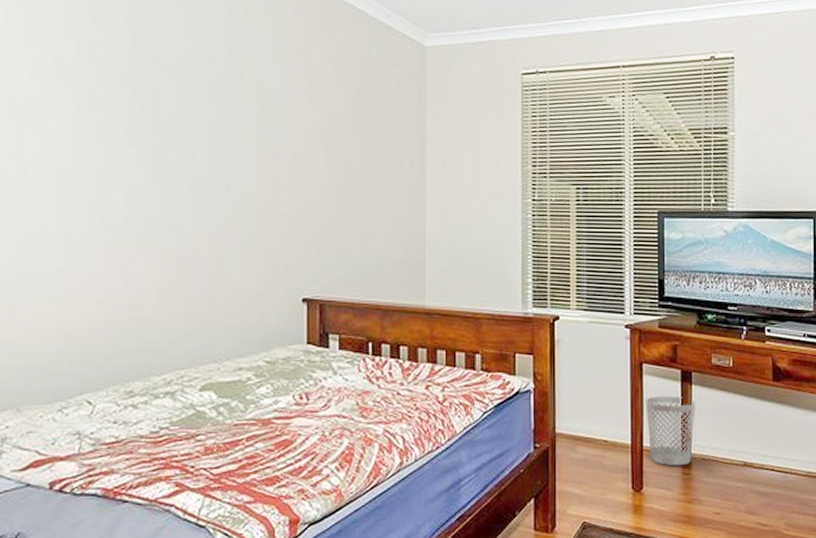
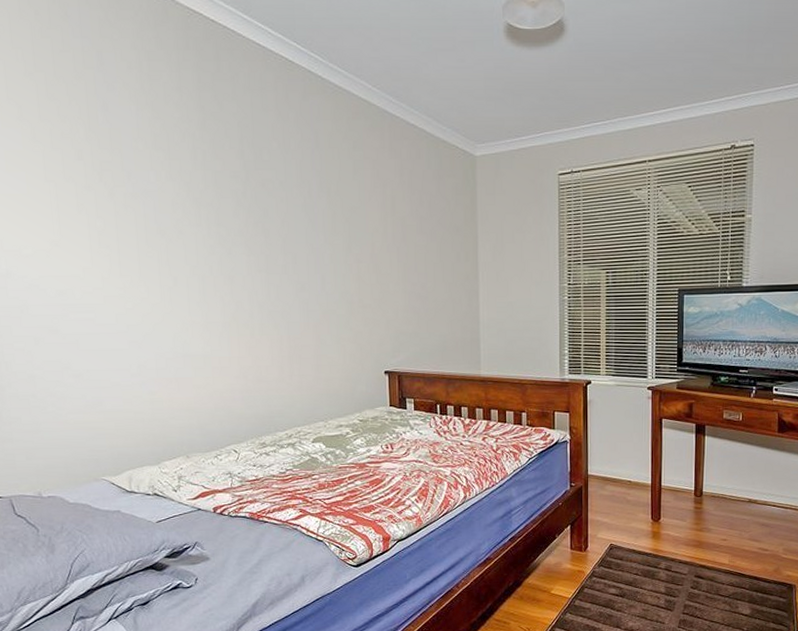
wastebasket: present [646,396,695,466] -> none [664,445,708,502]

